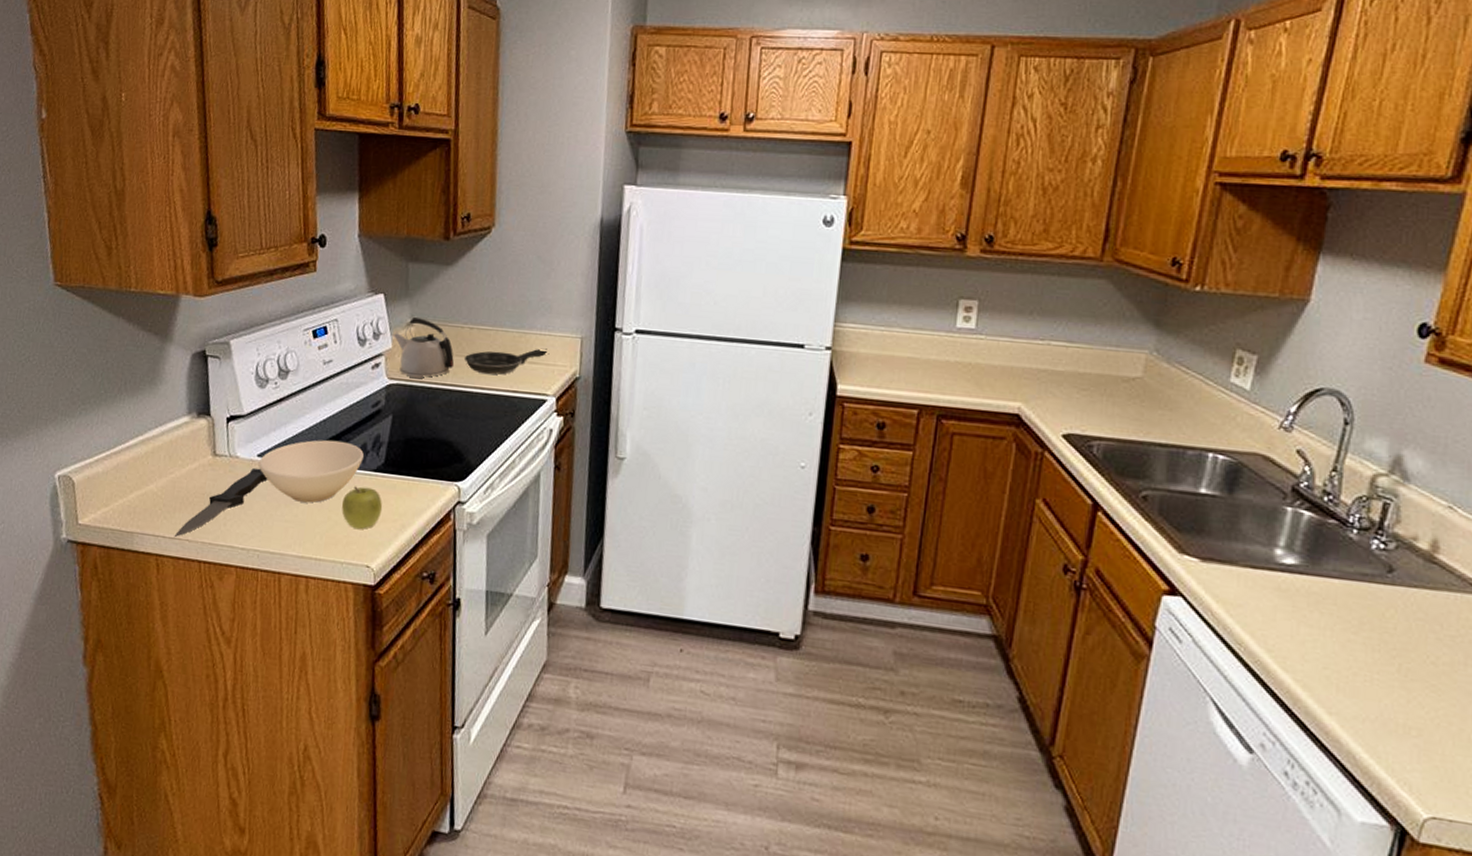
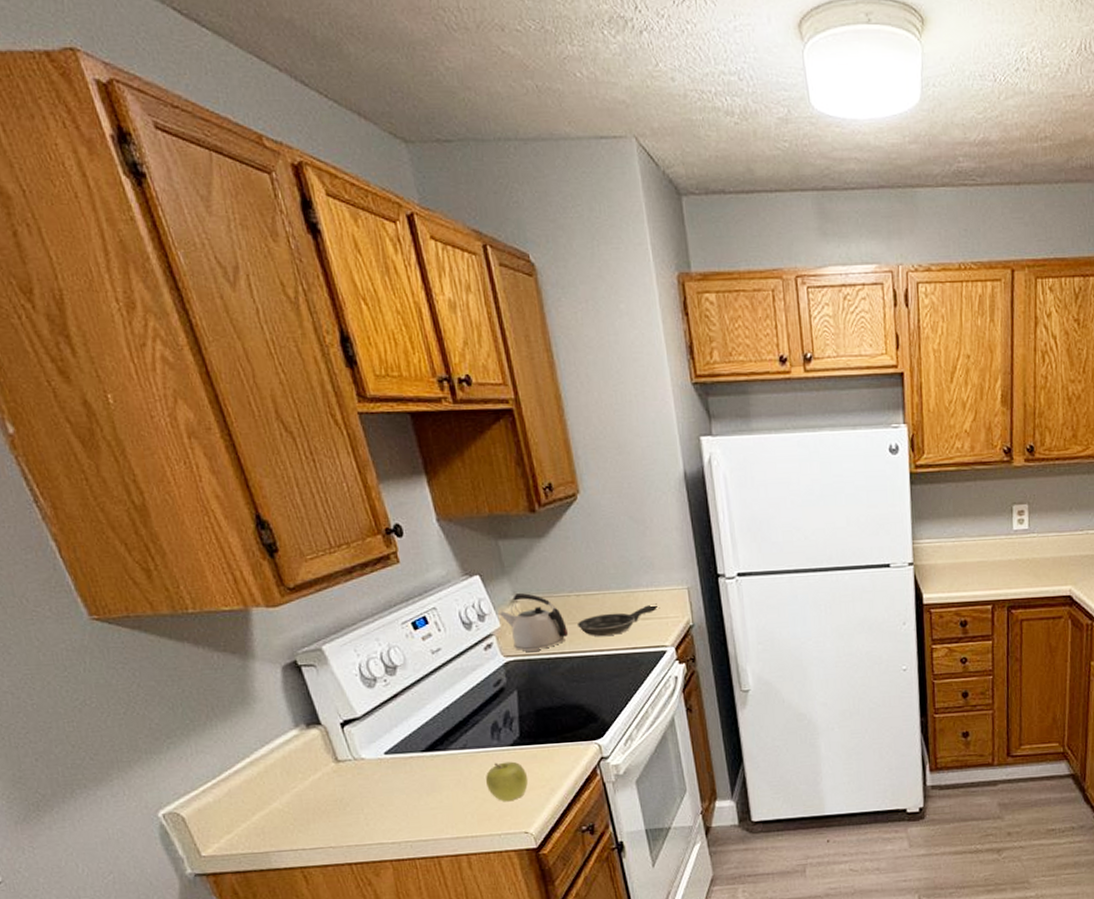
knife: present [174,467,268,537] -> none [314,765,402,847]
bowl: present [258,440,364,503] -> none [387,723,497,789]

